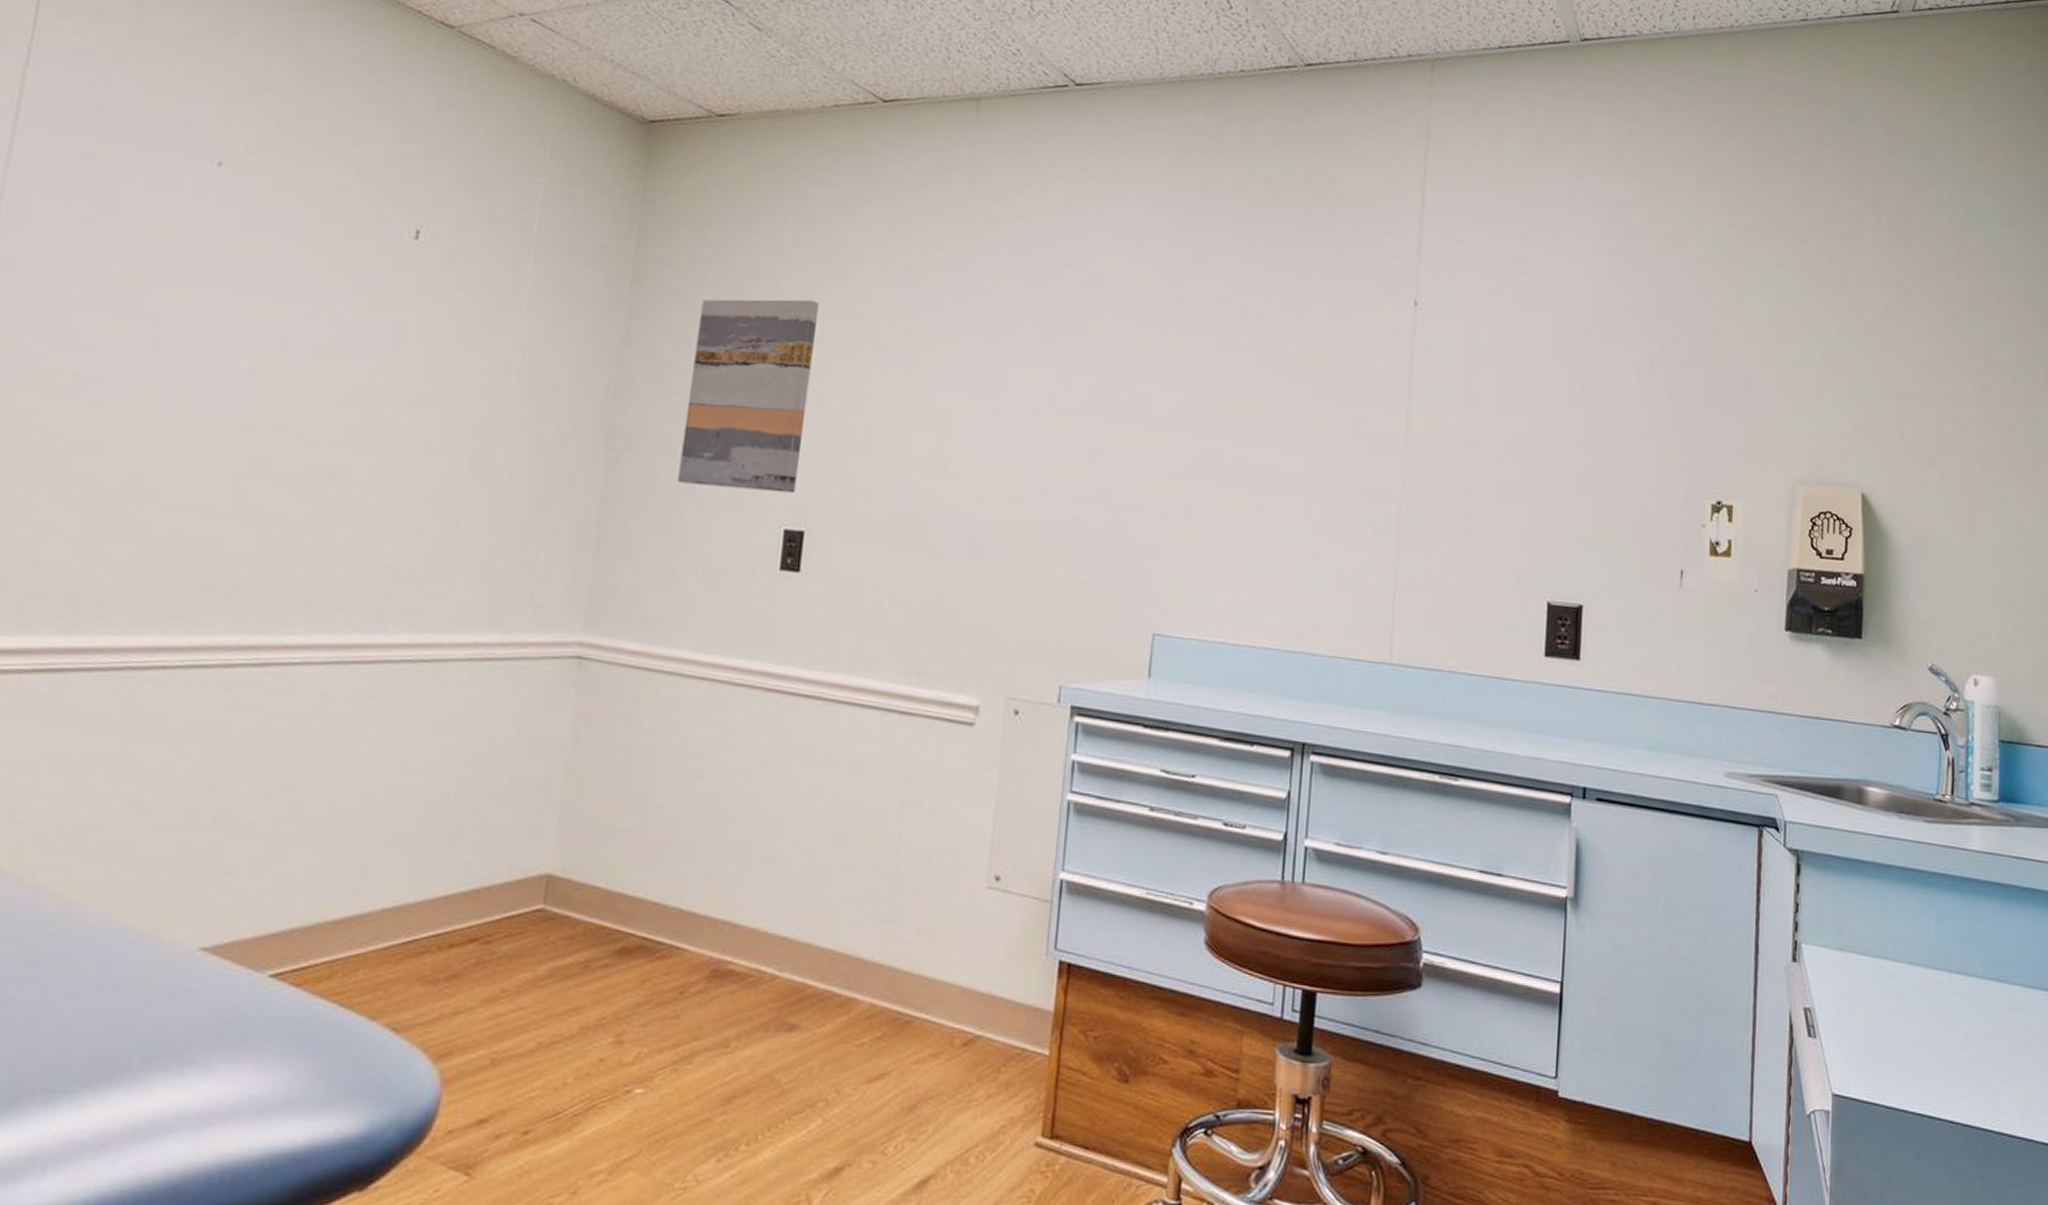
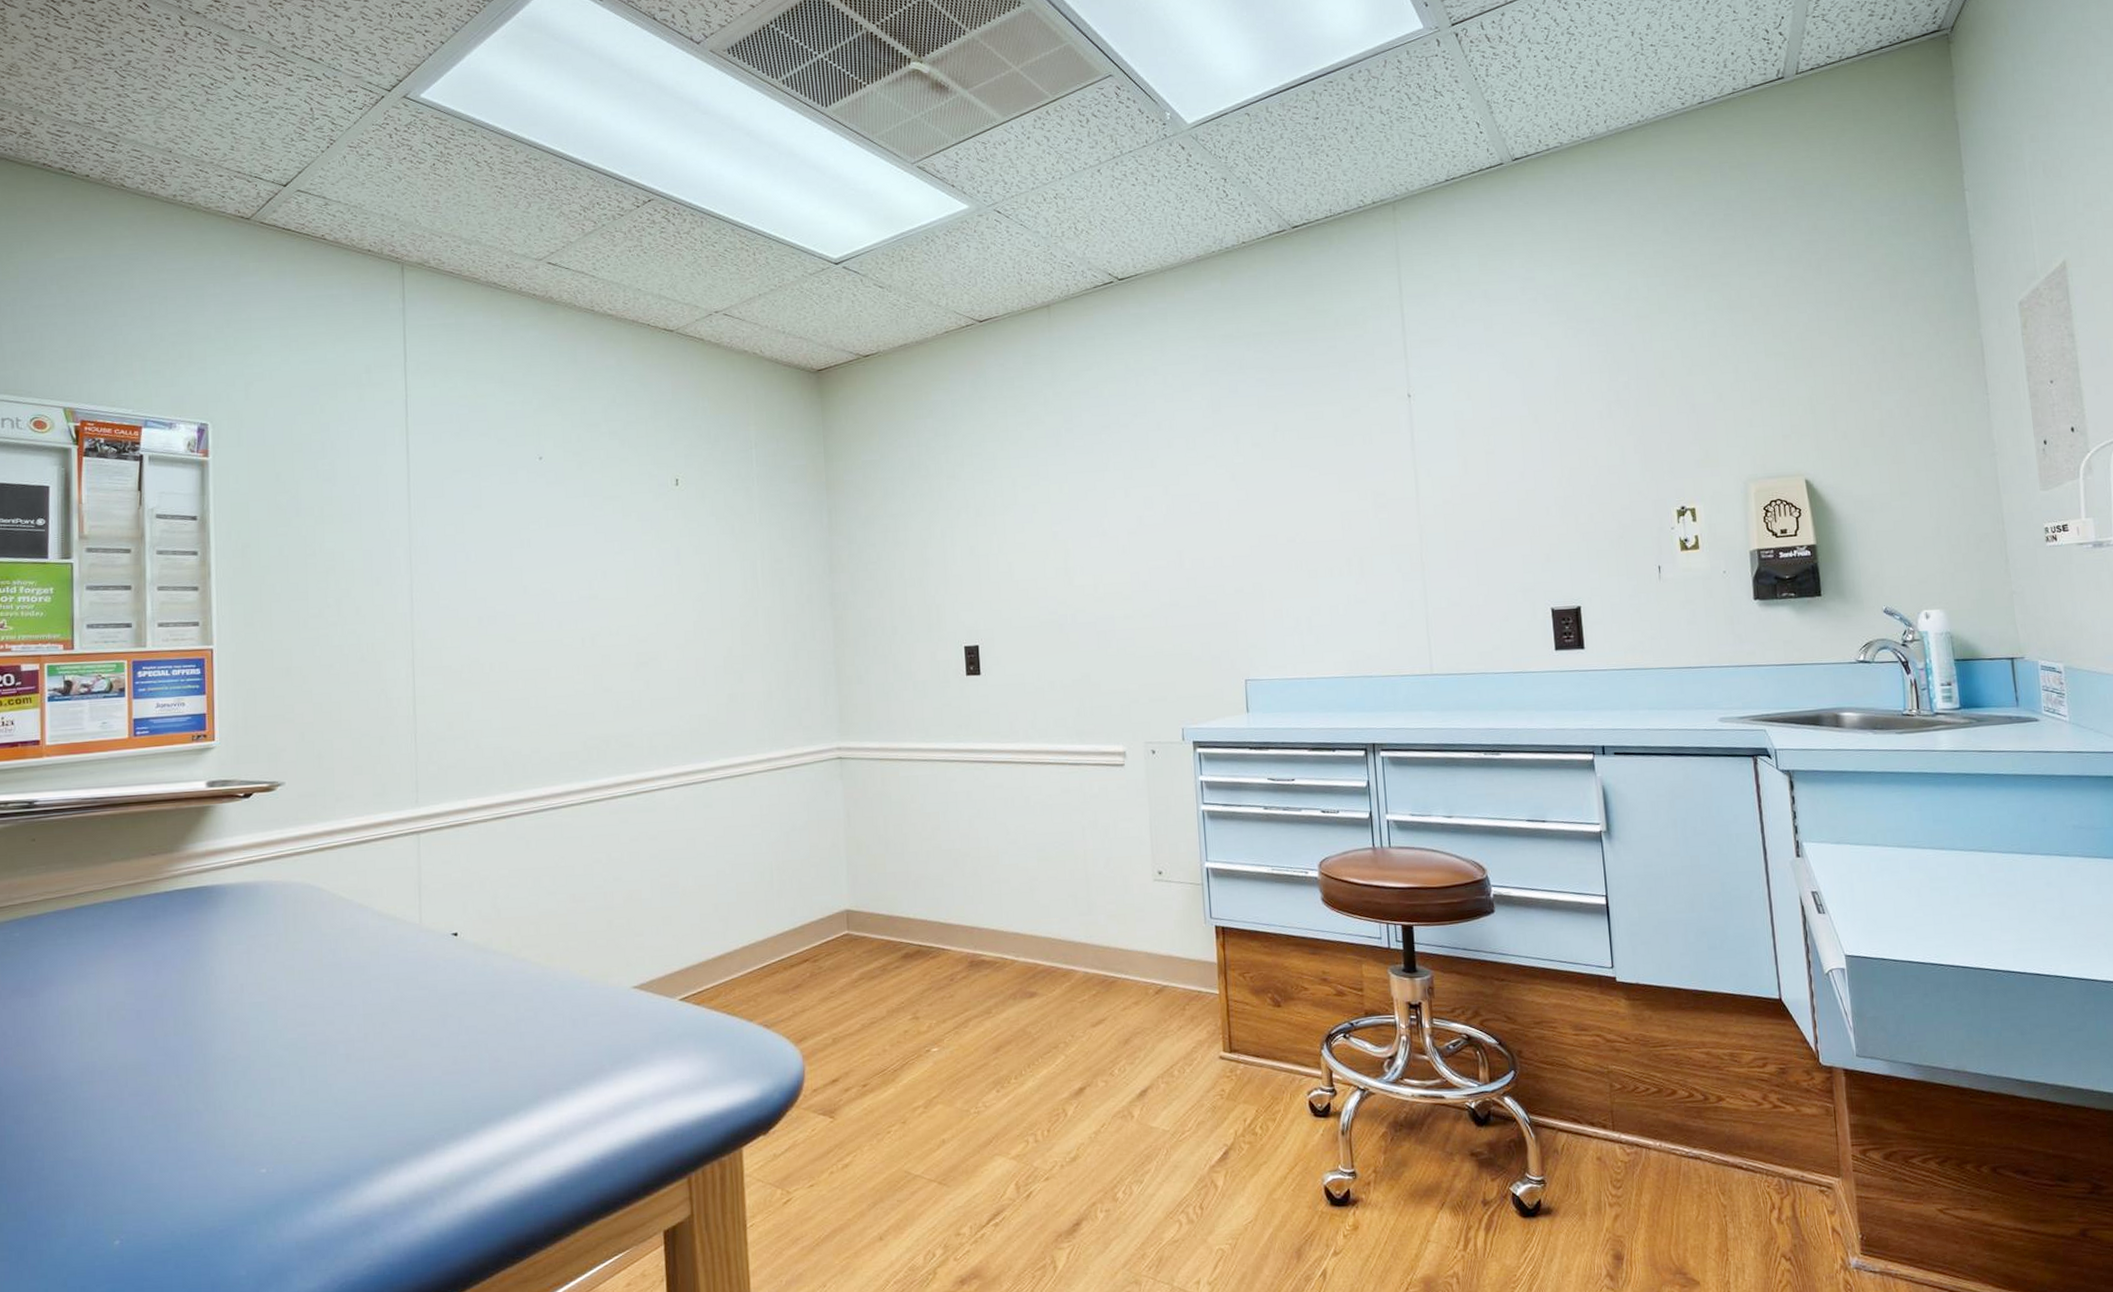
wall art: present [678,299,820,494] -> none [877,478,967,625]

